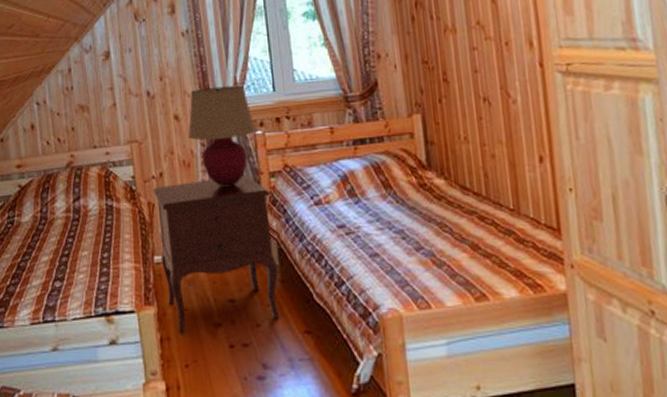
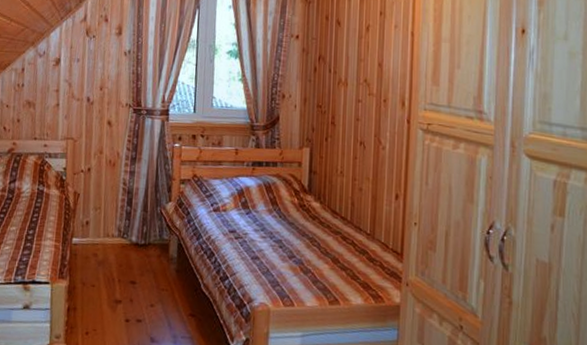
nightstand: present [153,175,280,334] -> none [78,179,179,306]
table lamp: present [188,85,257,187] -> none [117,101,175,187]

